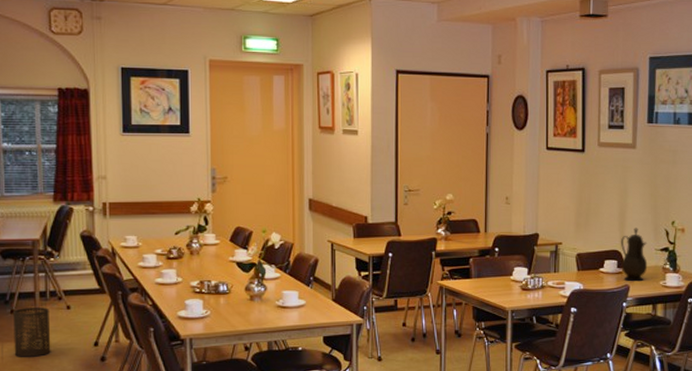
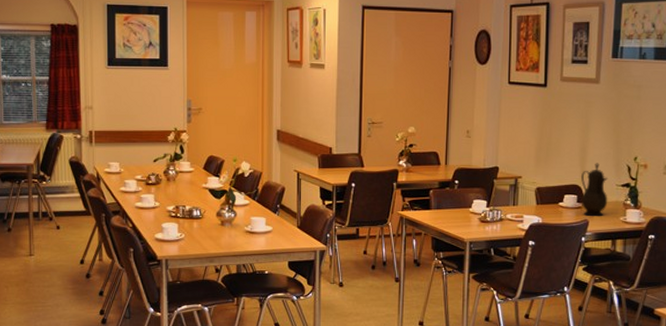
trash can: present [12,307,51,357] -> none [9,227,43,272]

